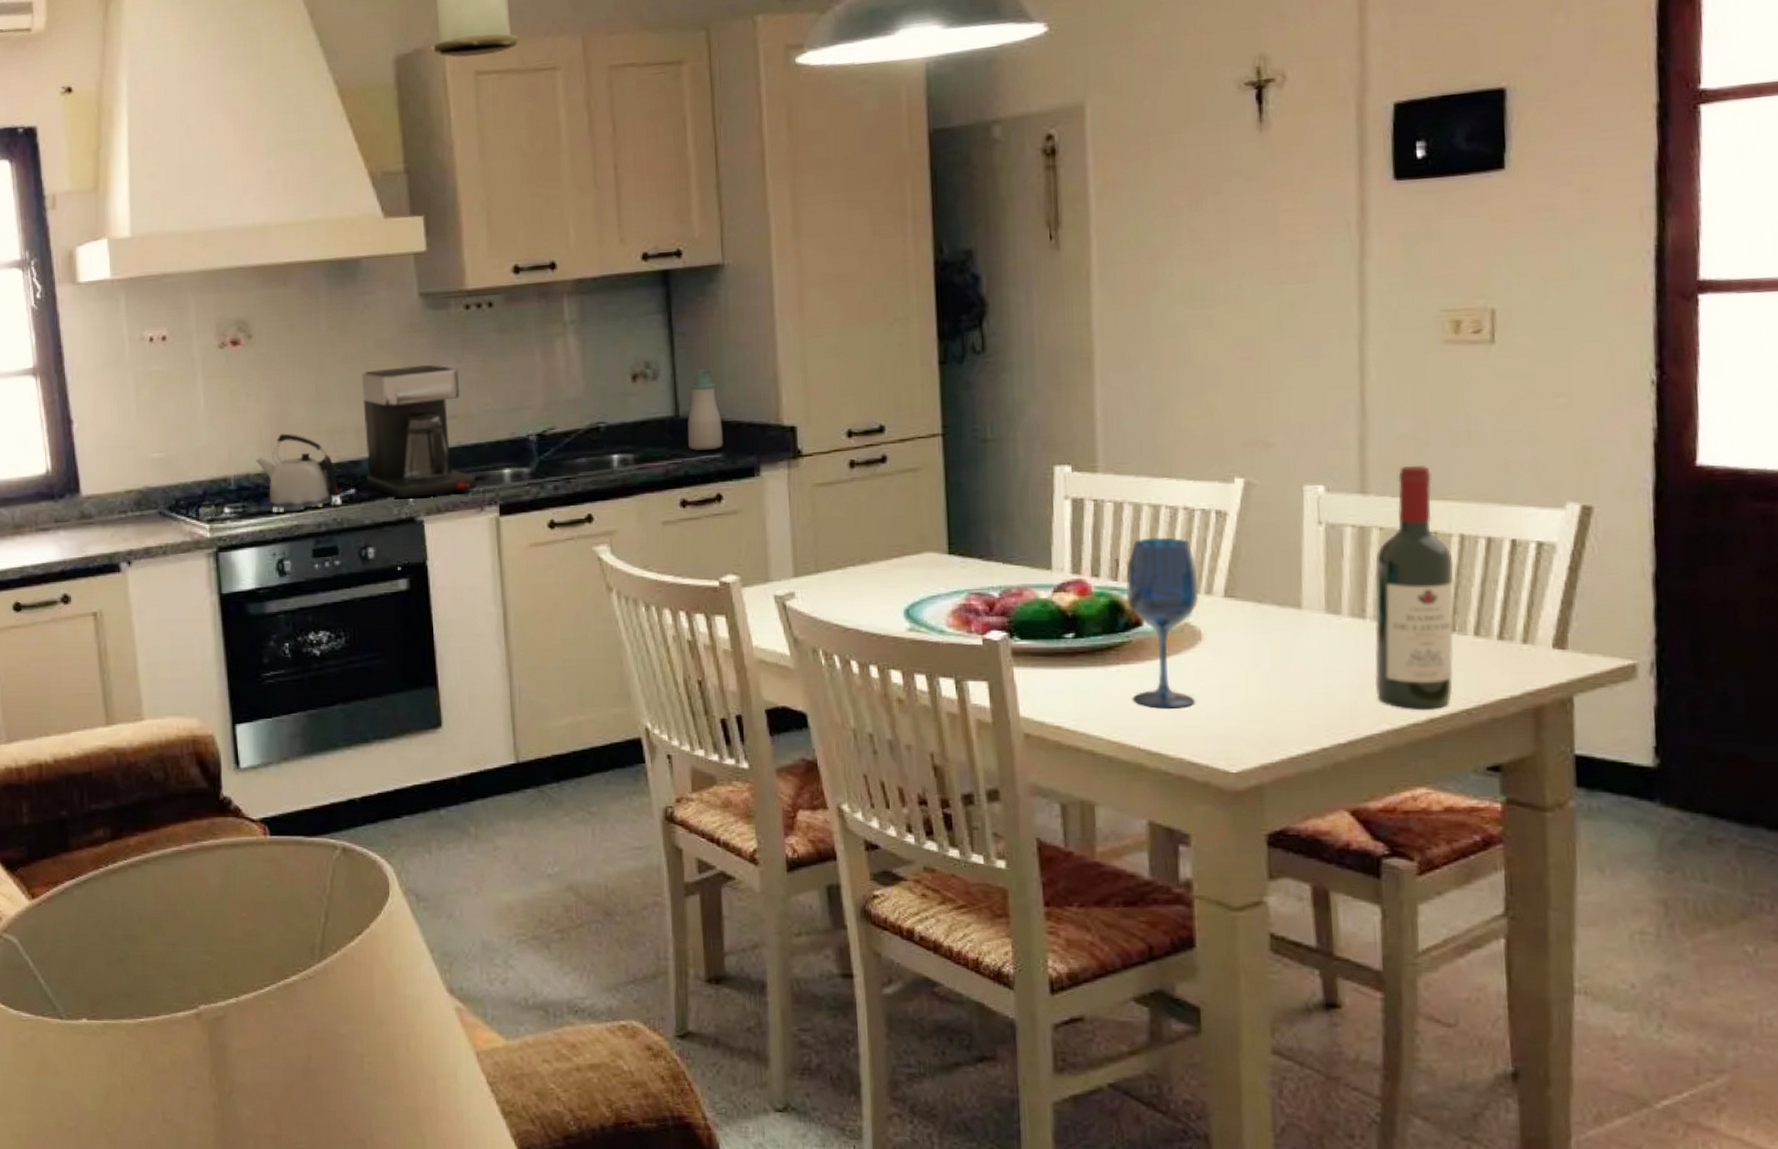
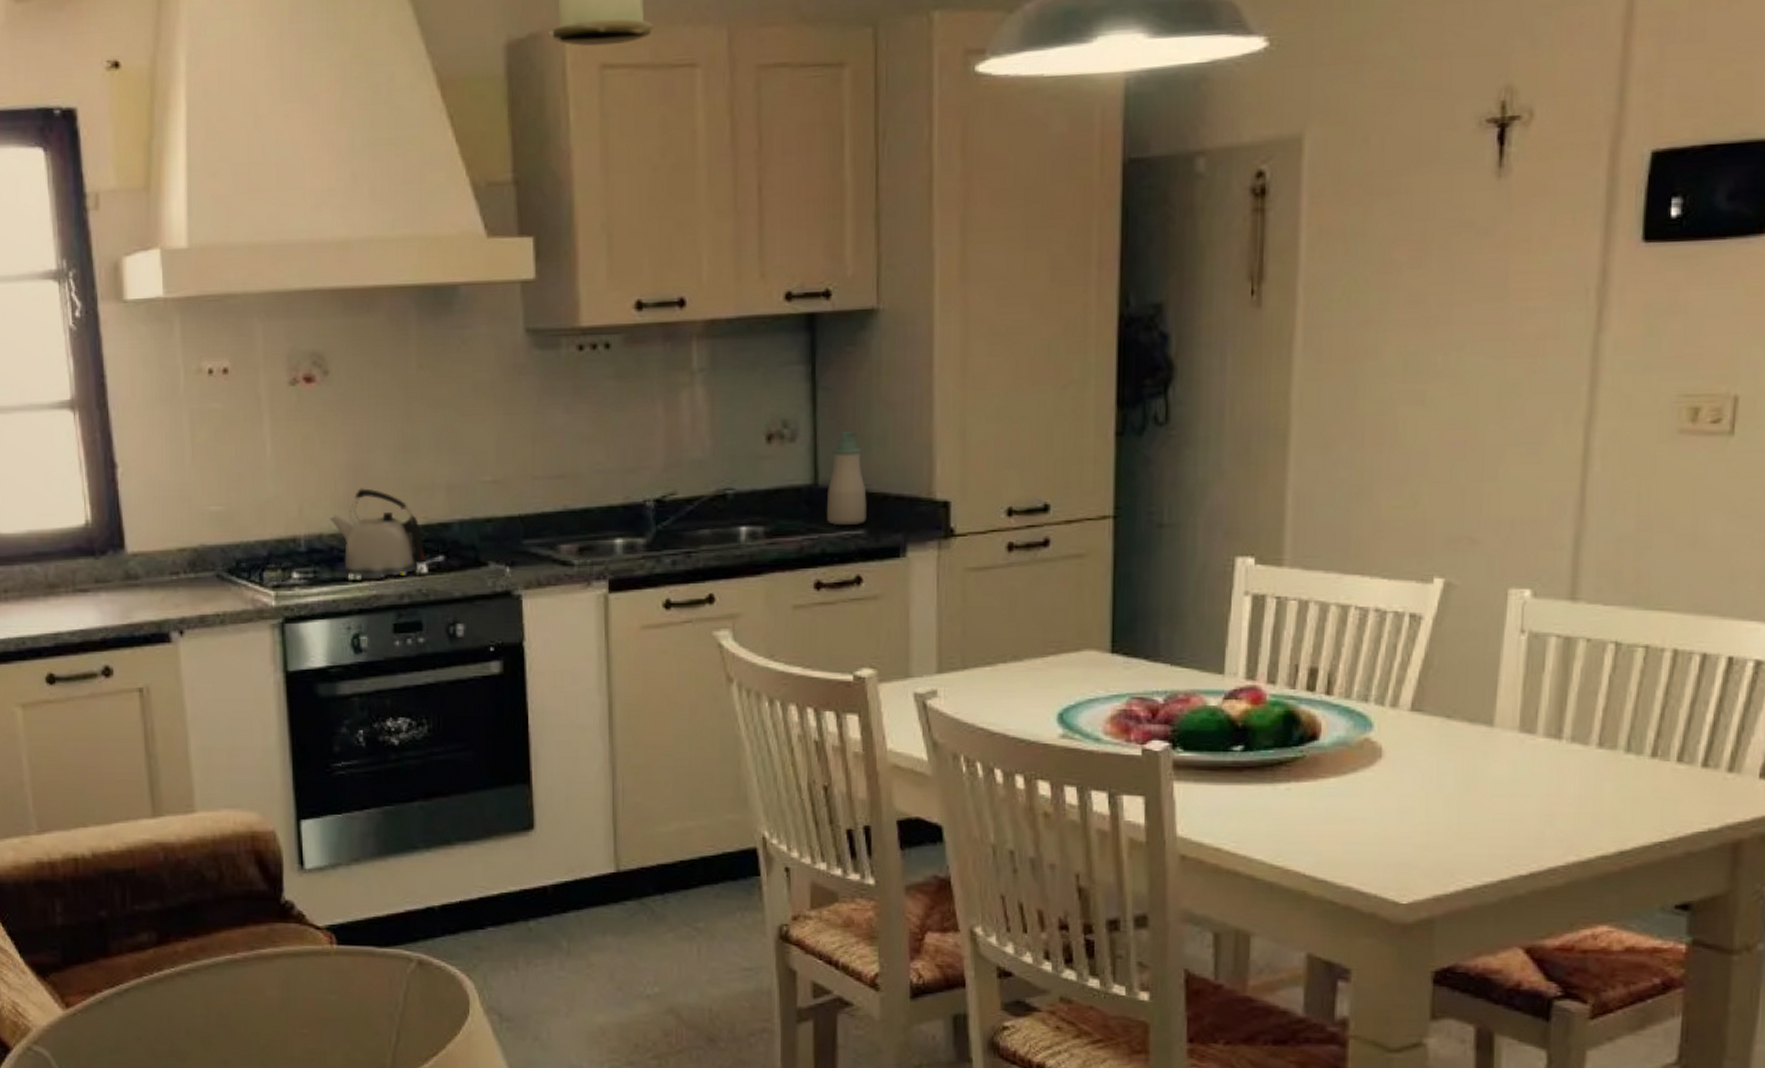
coffee maker: present [361,364,477,499] -> none [454,413,584,569]
wineglass: present [1125,537,1199,709] -> none [1301,642,1384,832]
wine bottle: present [1374,465,1455,709] -> none [1564,570,1664,841]

